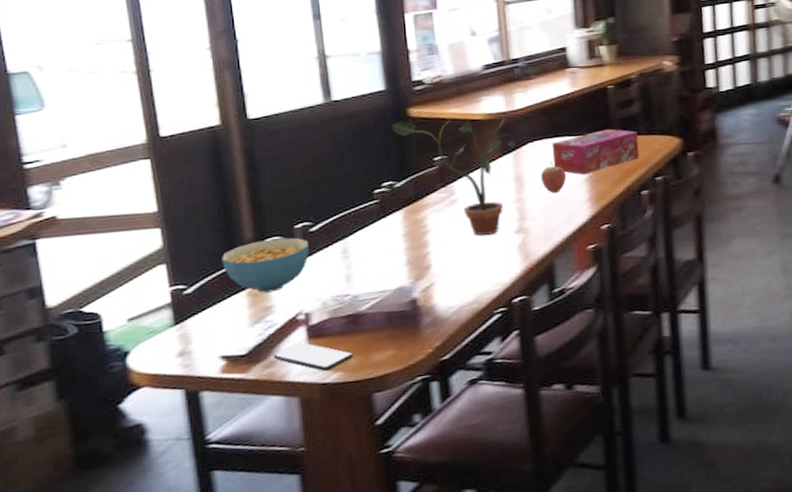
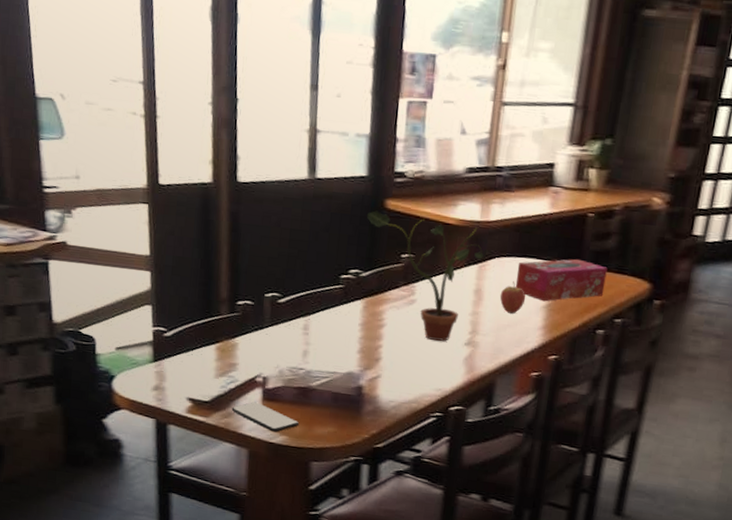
cereal bowl: present [222,237,309,293] -> none [198,301,275,351]

